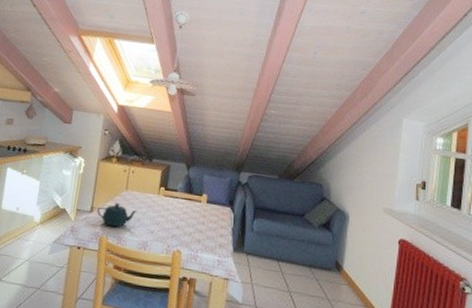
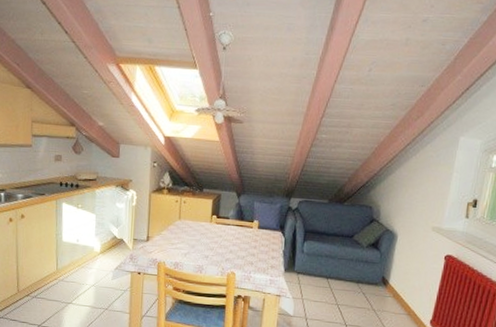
teapot: present [96,203,137,228] -> none [152,232,191,254]

